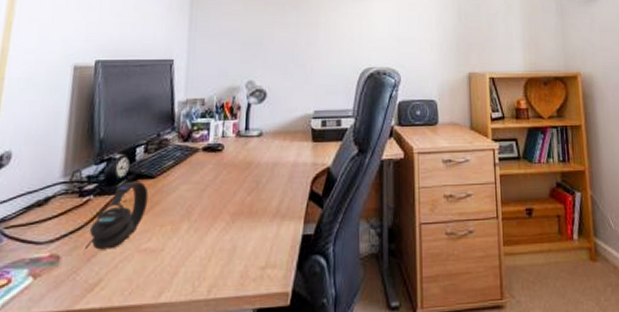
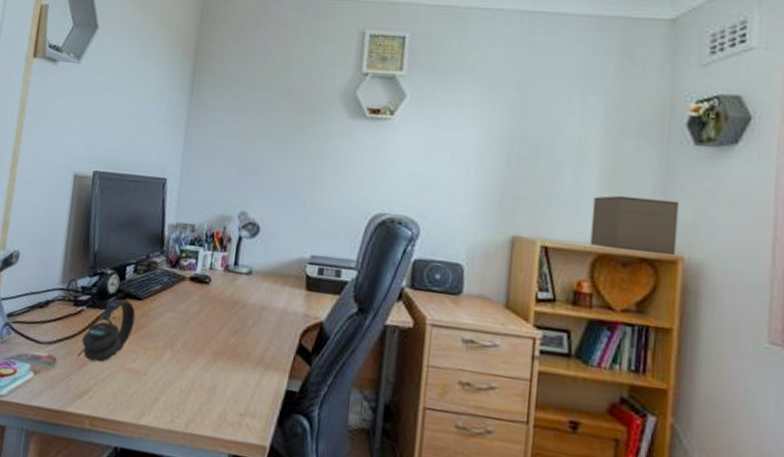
decorative box: none [519,34,576,73] -> present [589,195,680,256]

